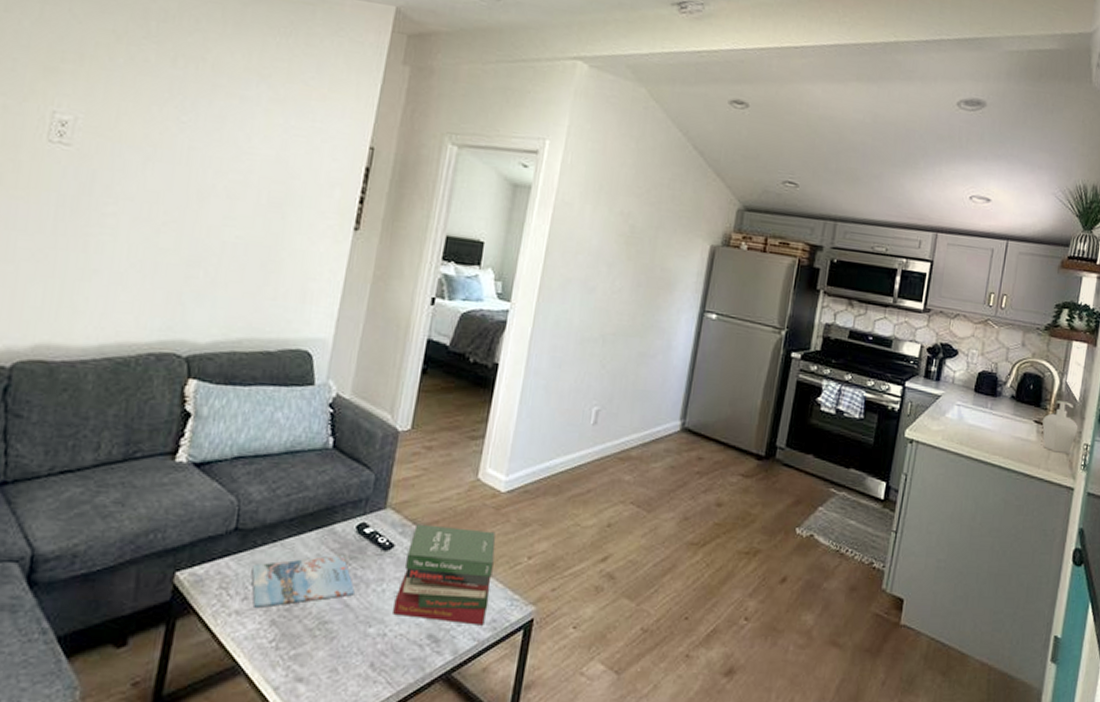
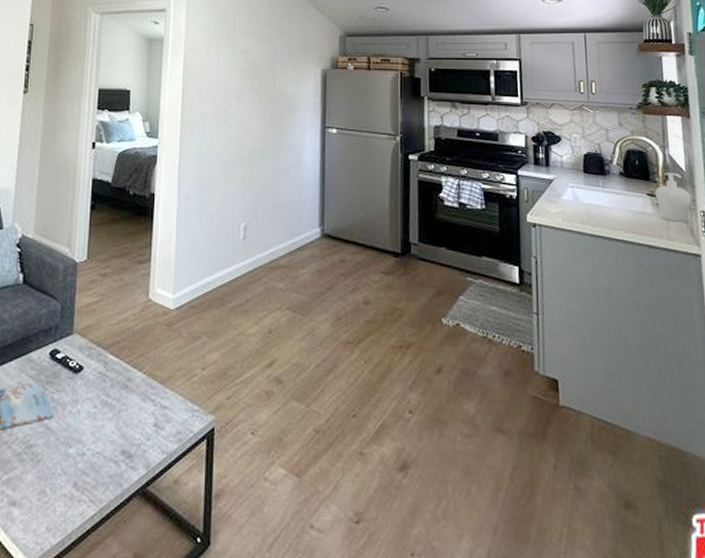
books: present [393,524,496,626] -> none [89,345,172,438]

